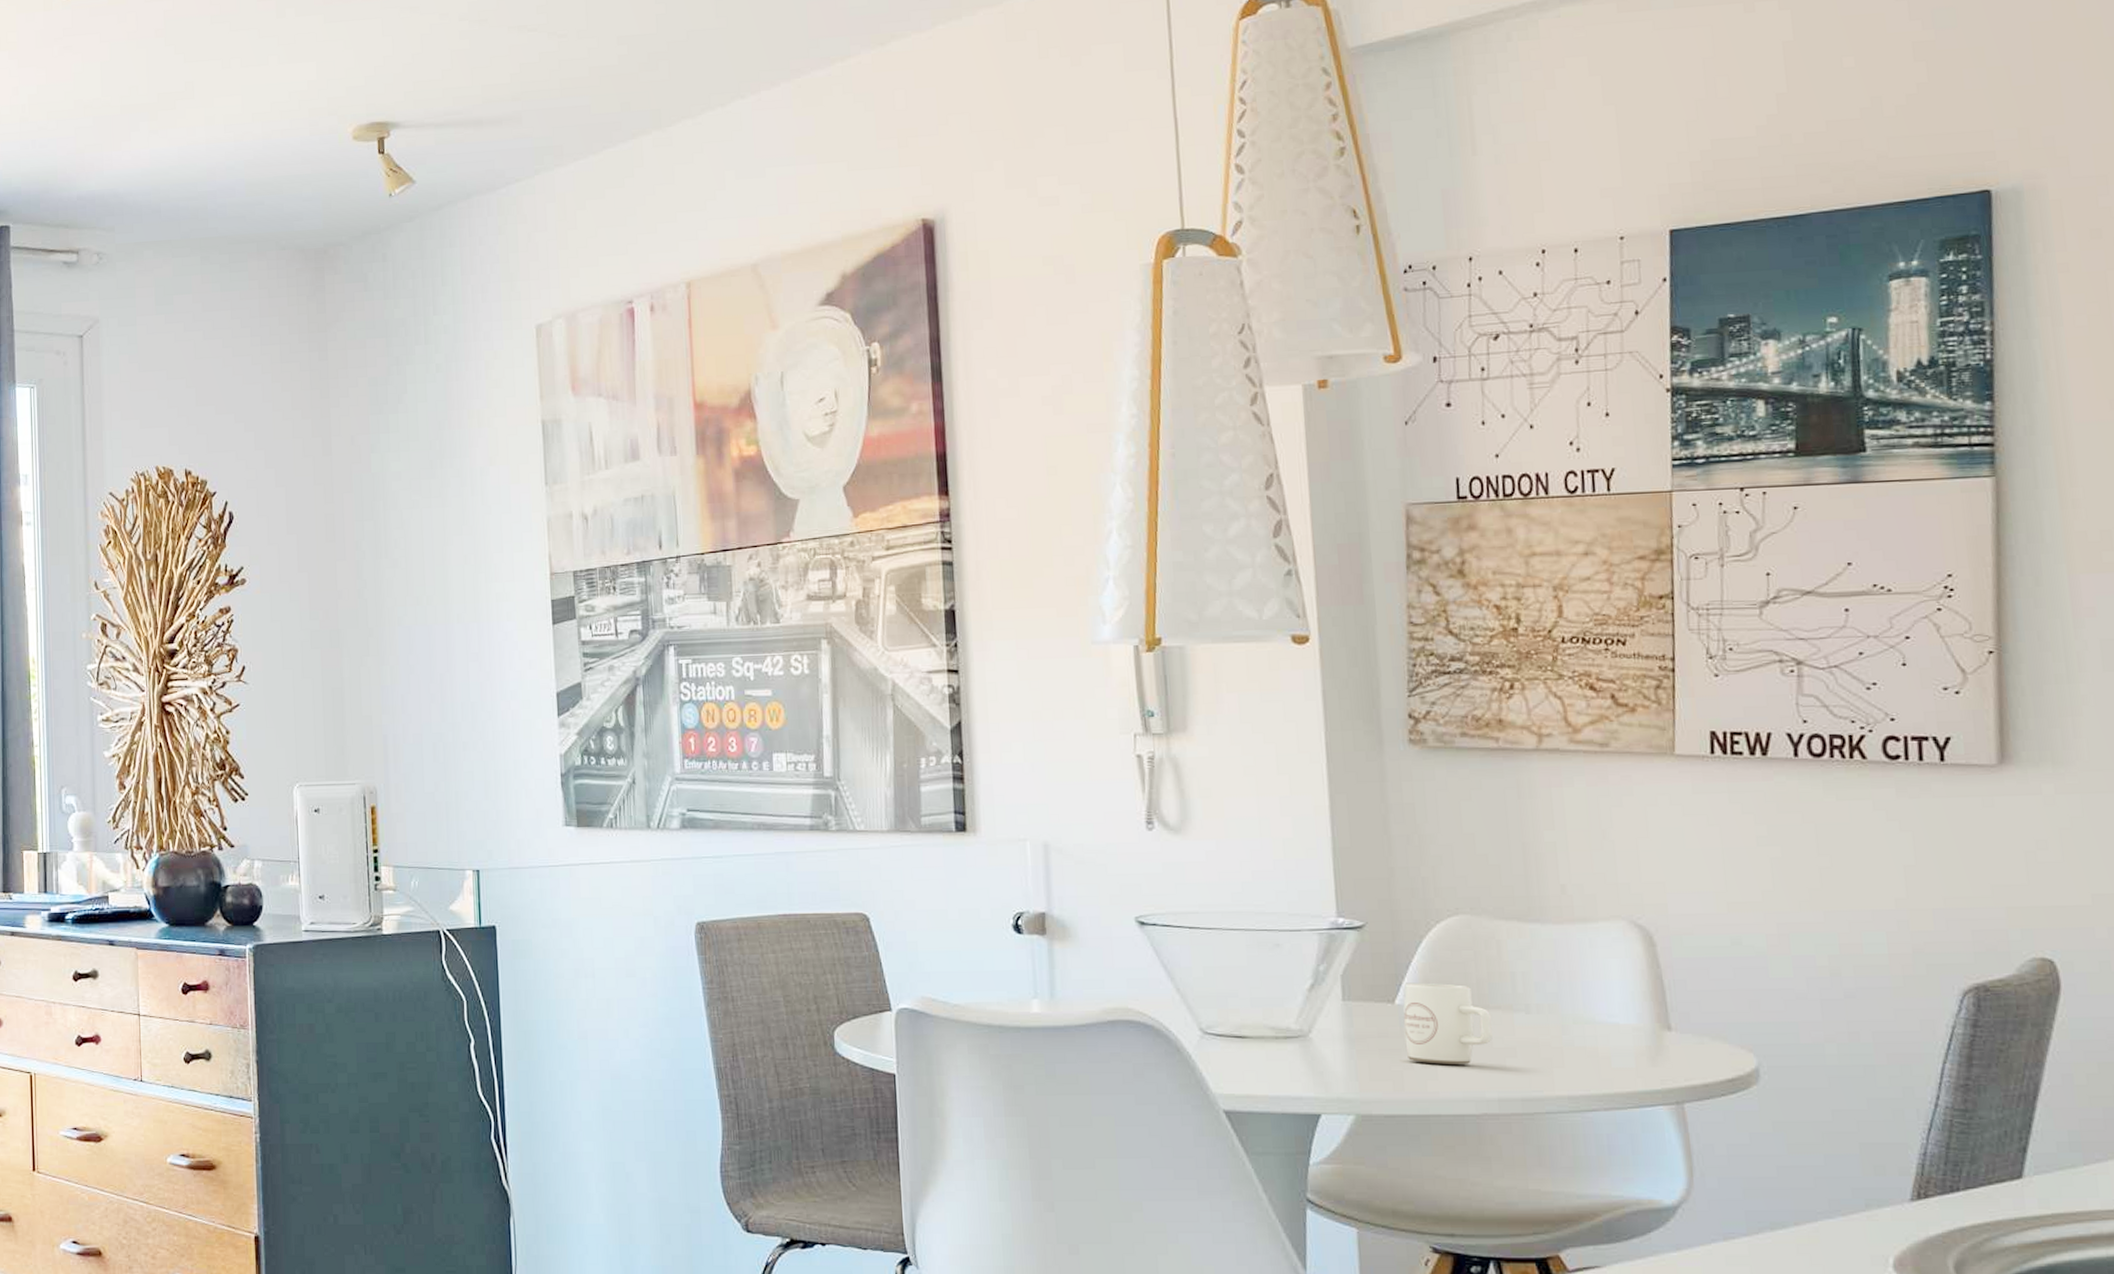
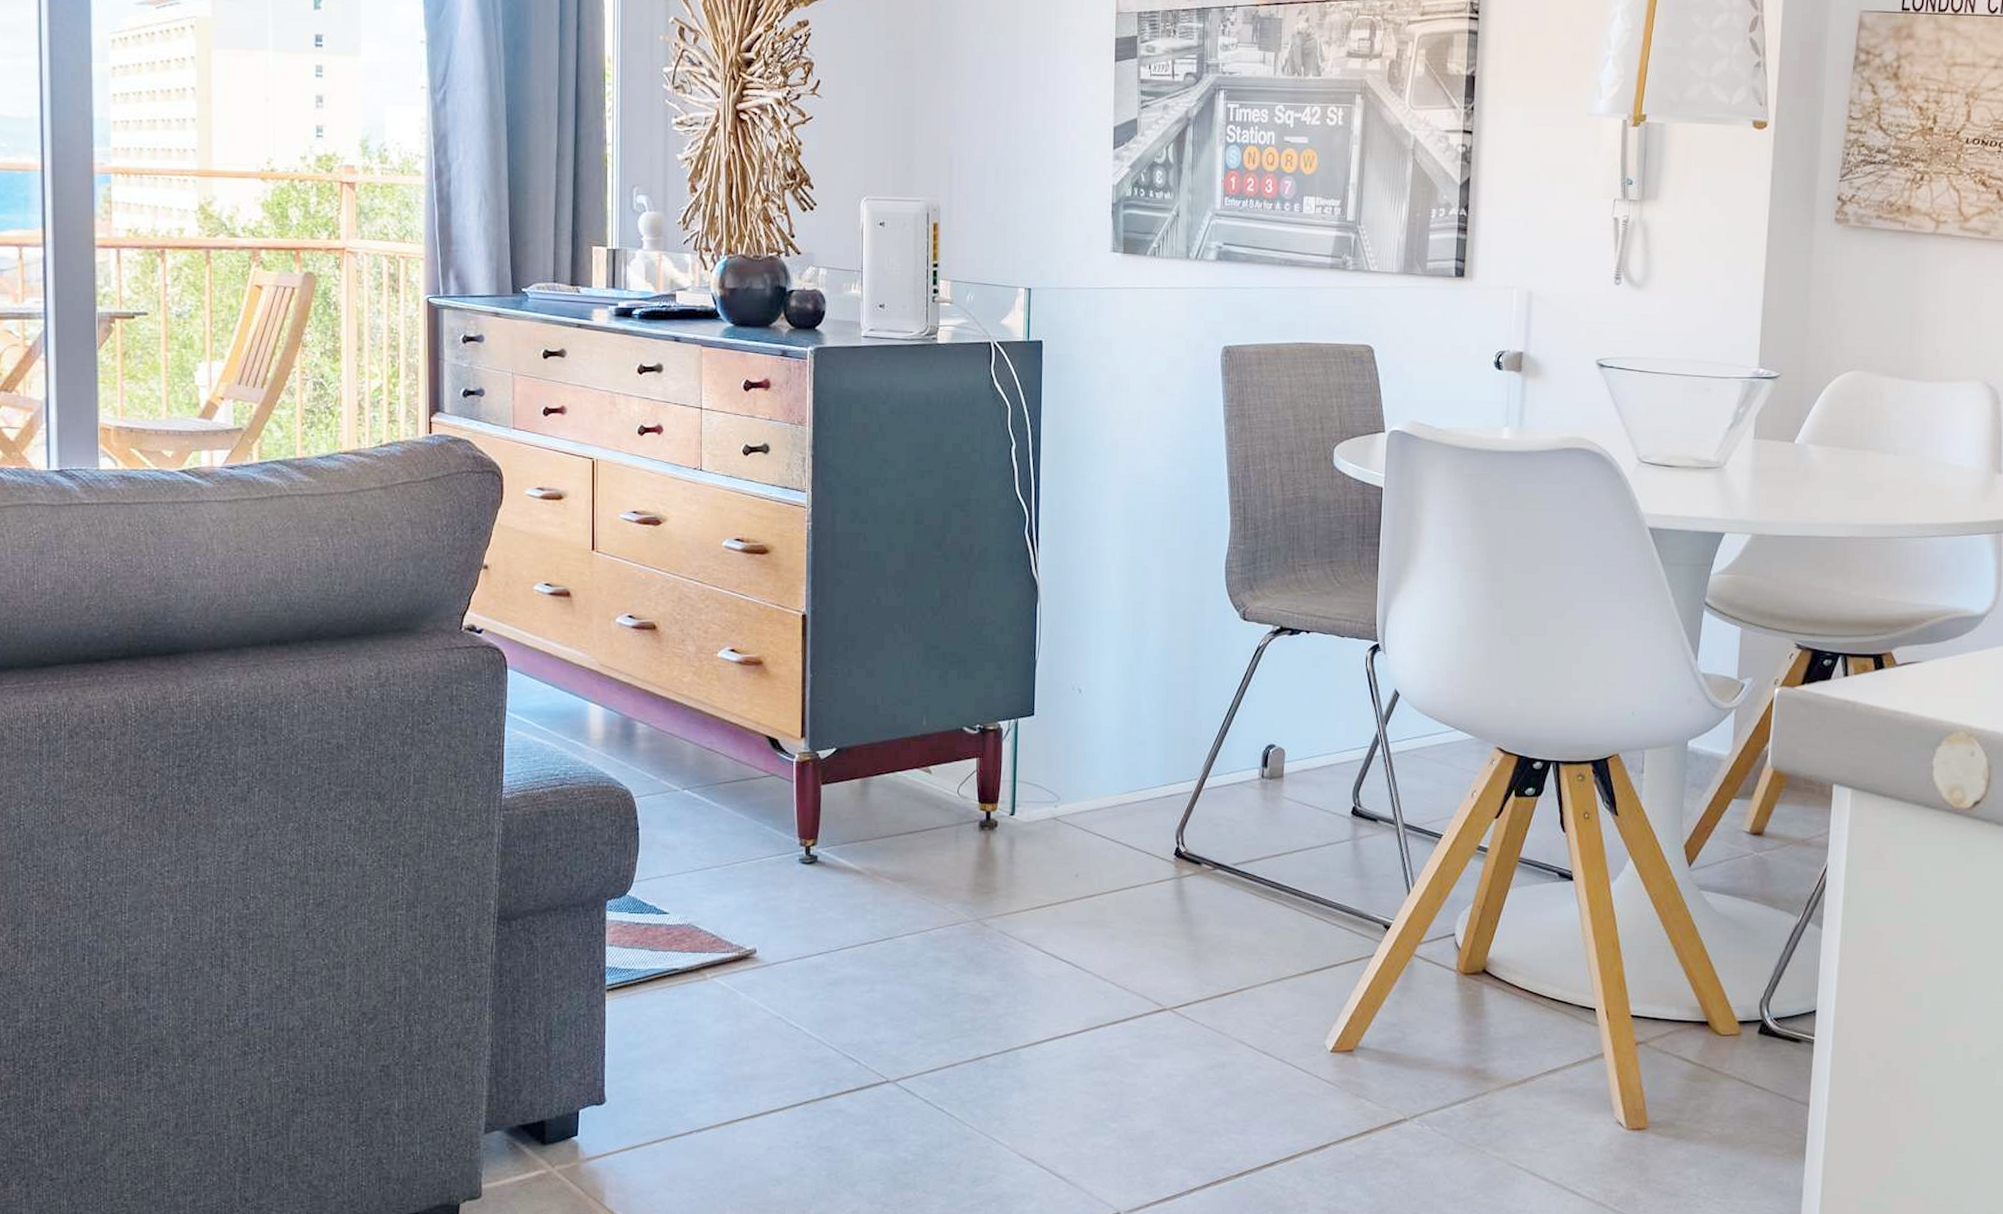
mug: present [1402,982,1493,1064] -> none [1798,426,1868,495]

